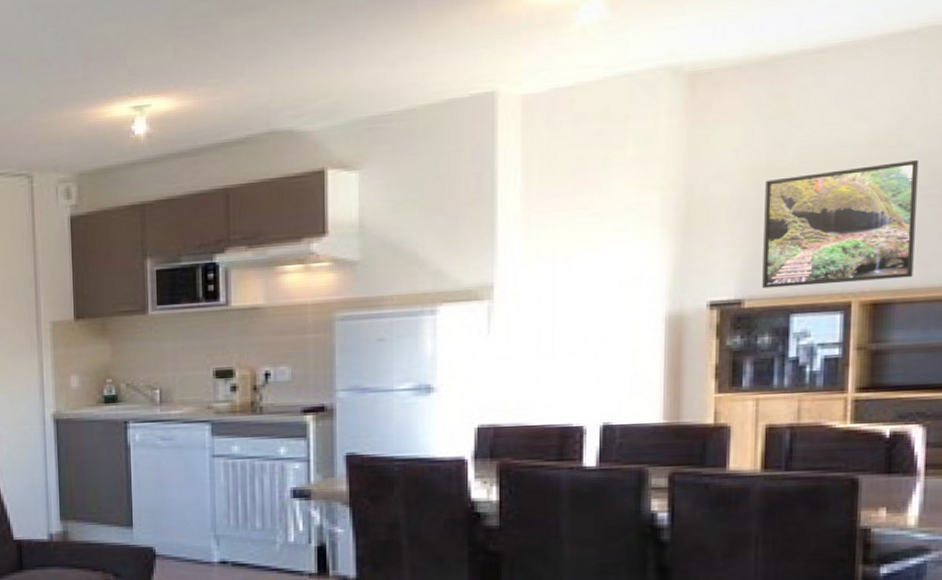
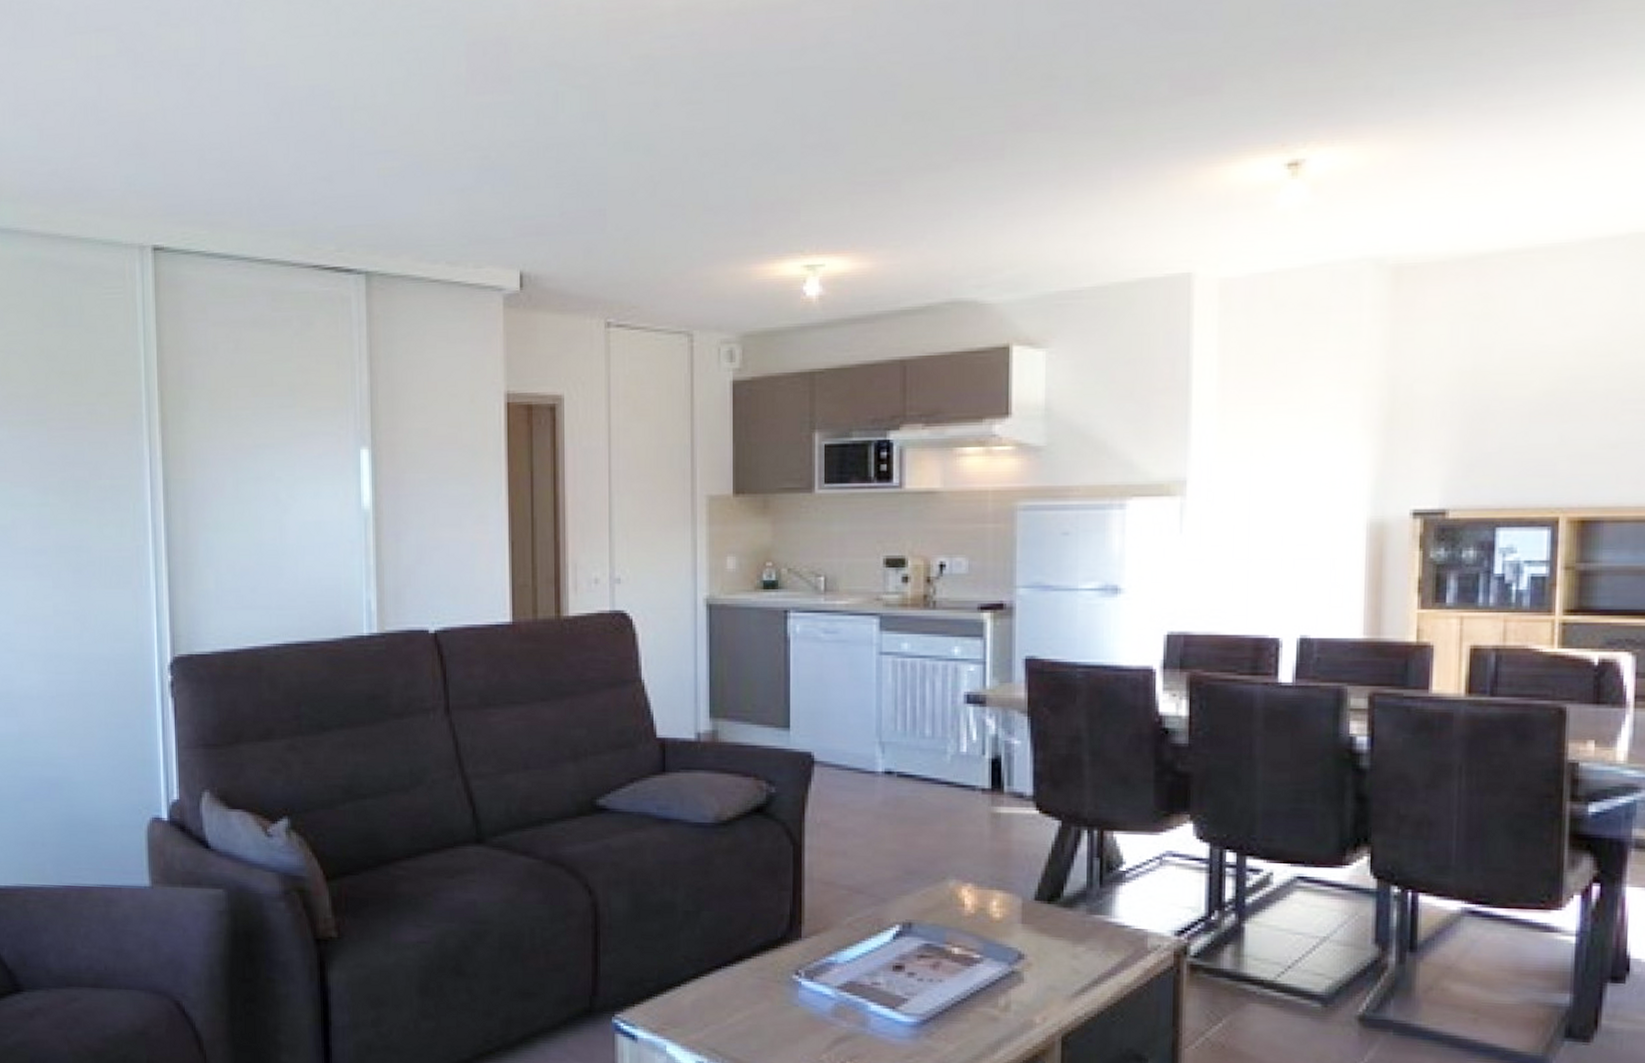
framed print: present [762,160,920,289] -> none [1467,372,1628,499]

